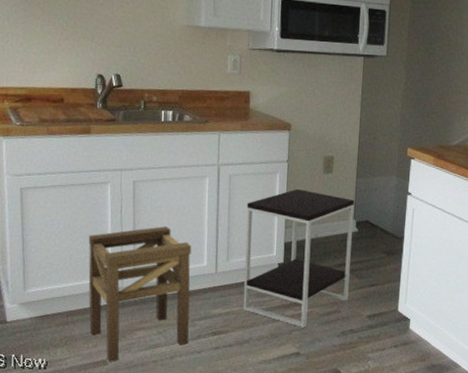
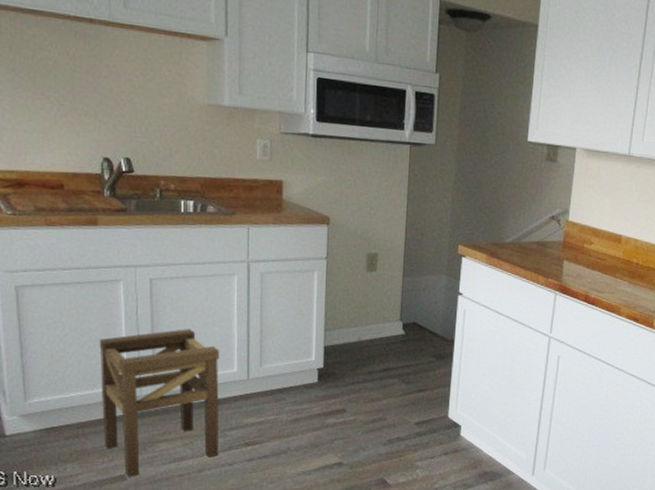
side table: present [243,189,355,328] -> none [279,288,401,436]

